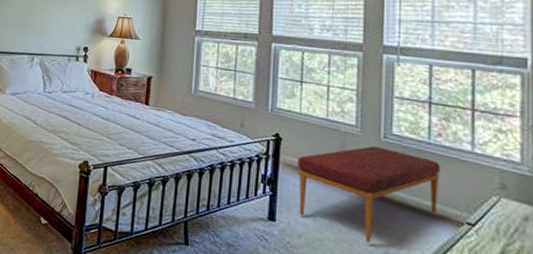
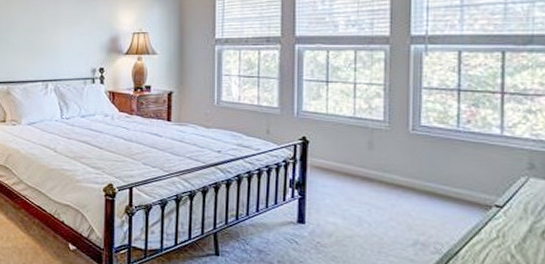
bench: present [297,145,440,243] -> none [325,139,469,235]

